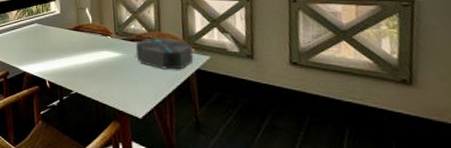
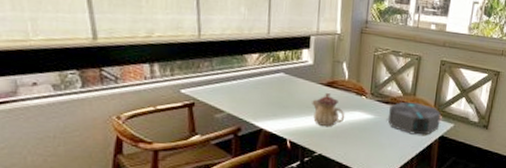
teapot: none [63,37,95,66] -> present [312,93,345,126]

